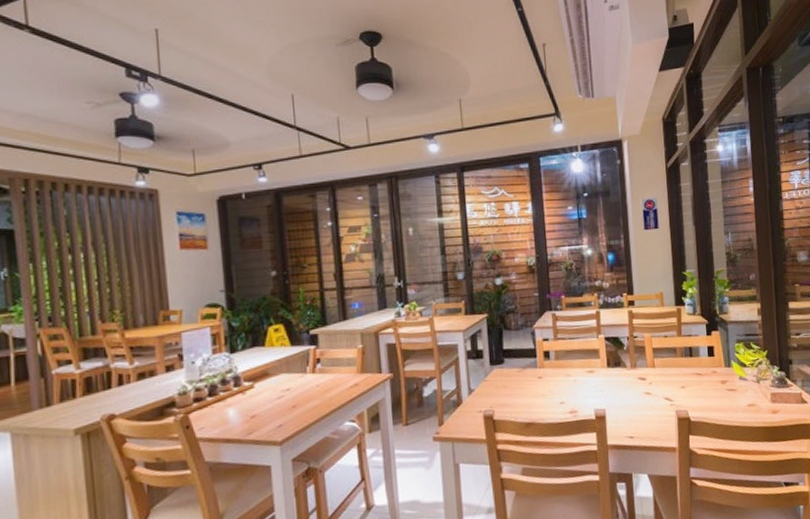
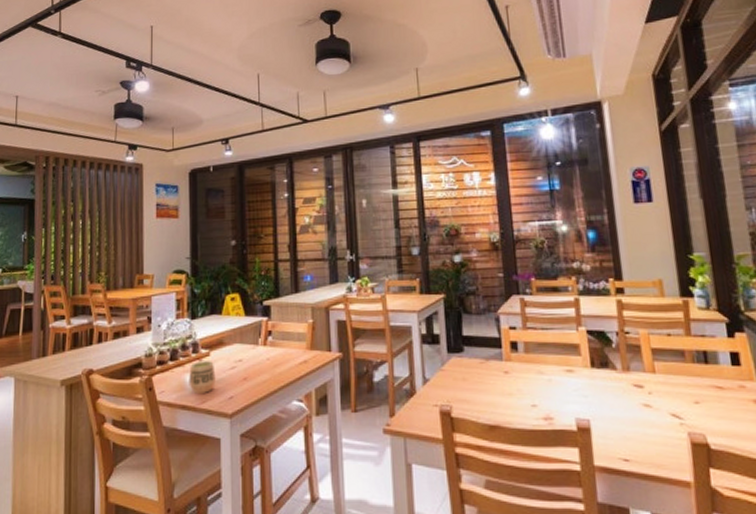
cup: none [231,393,262,427] -> present [189,361,216,395]

